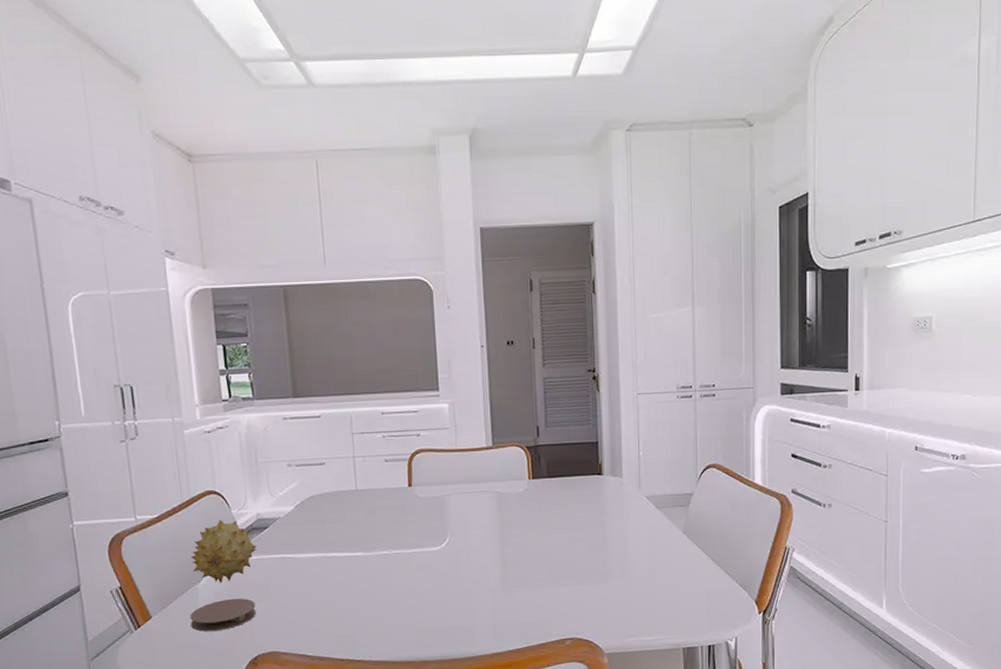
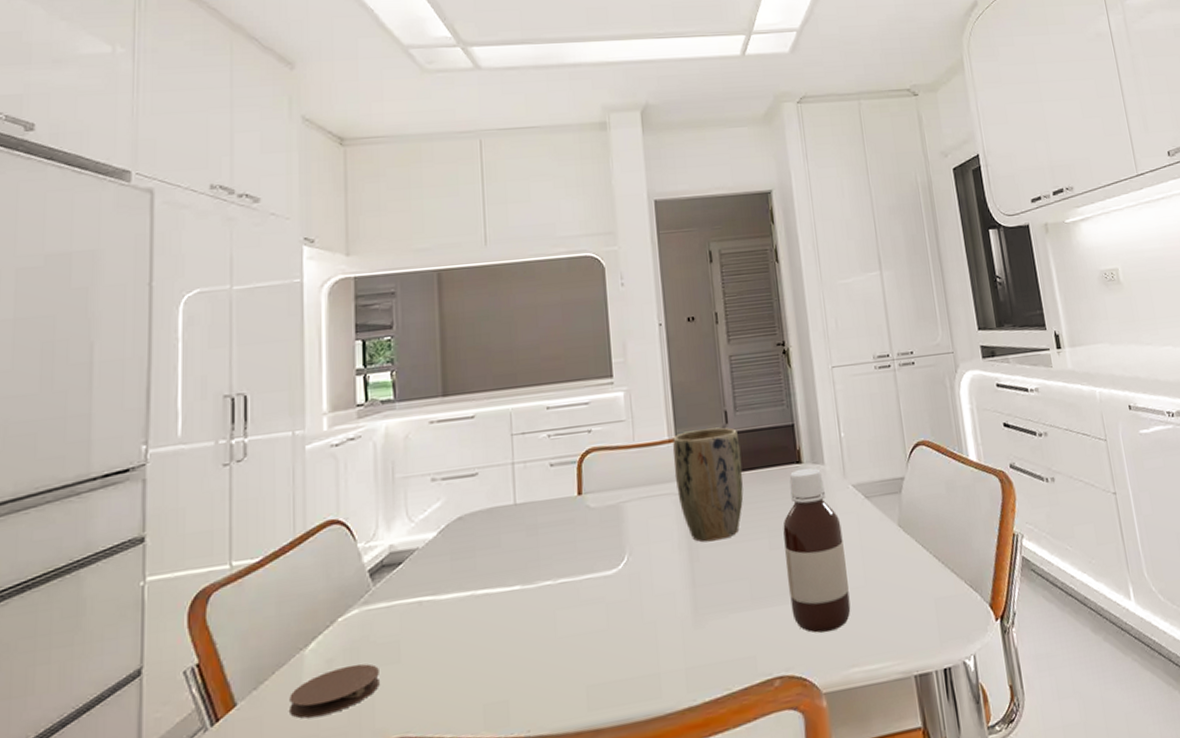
fruit: present [191,520,257,583] -> none [299,557,387,645]
plant pot: none [489,440,550,532] -> present [672,427,744,542]
bottle: none [582,480,634,609] -> present [783,468,851,633]

